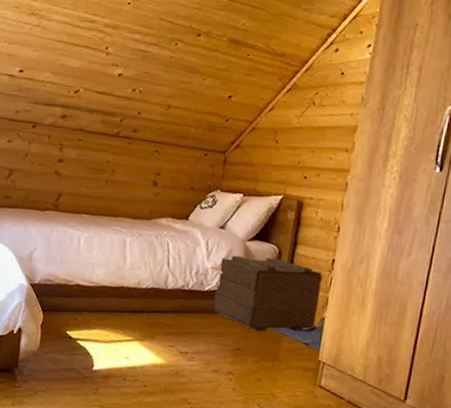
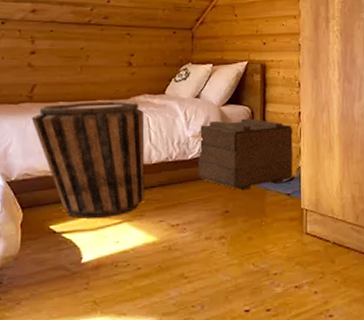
basket: none [55,216,164,334] -> present [31,101,145,219]

